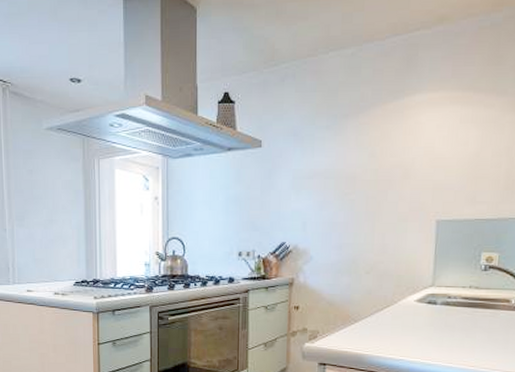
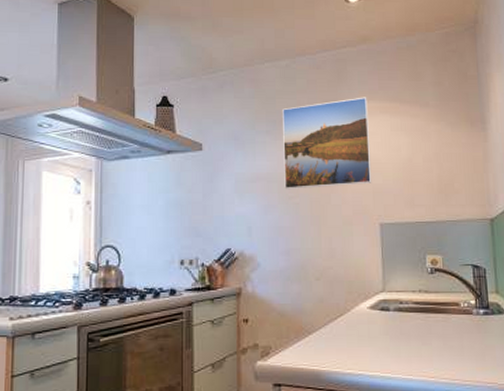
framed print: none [341,86,438,186] -> present [283,97,372,190]

